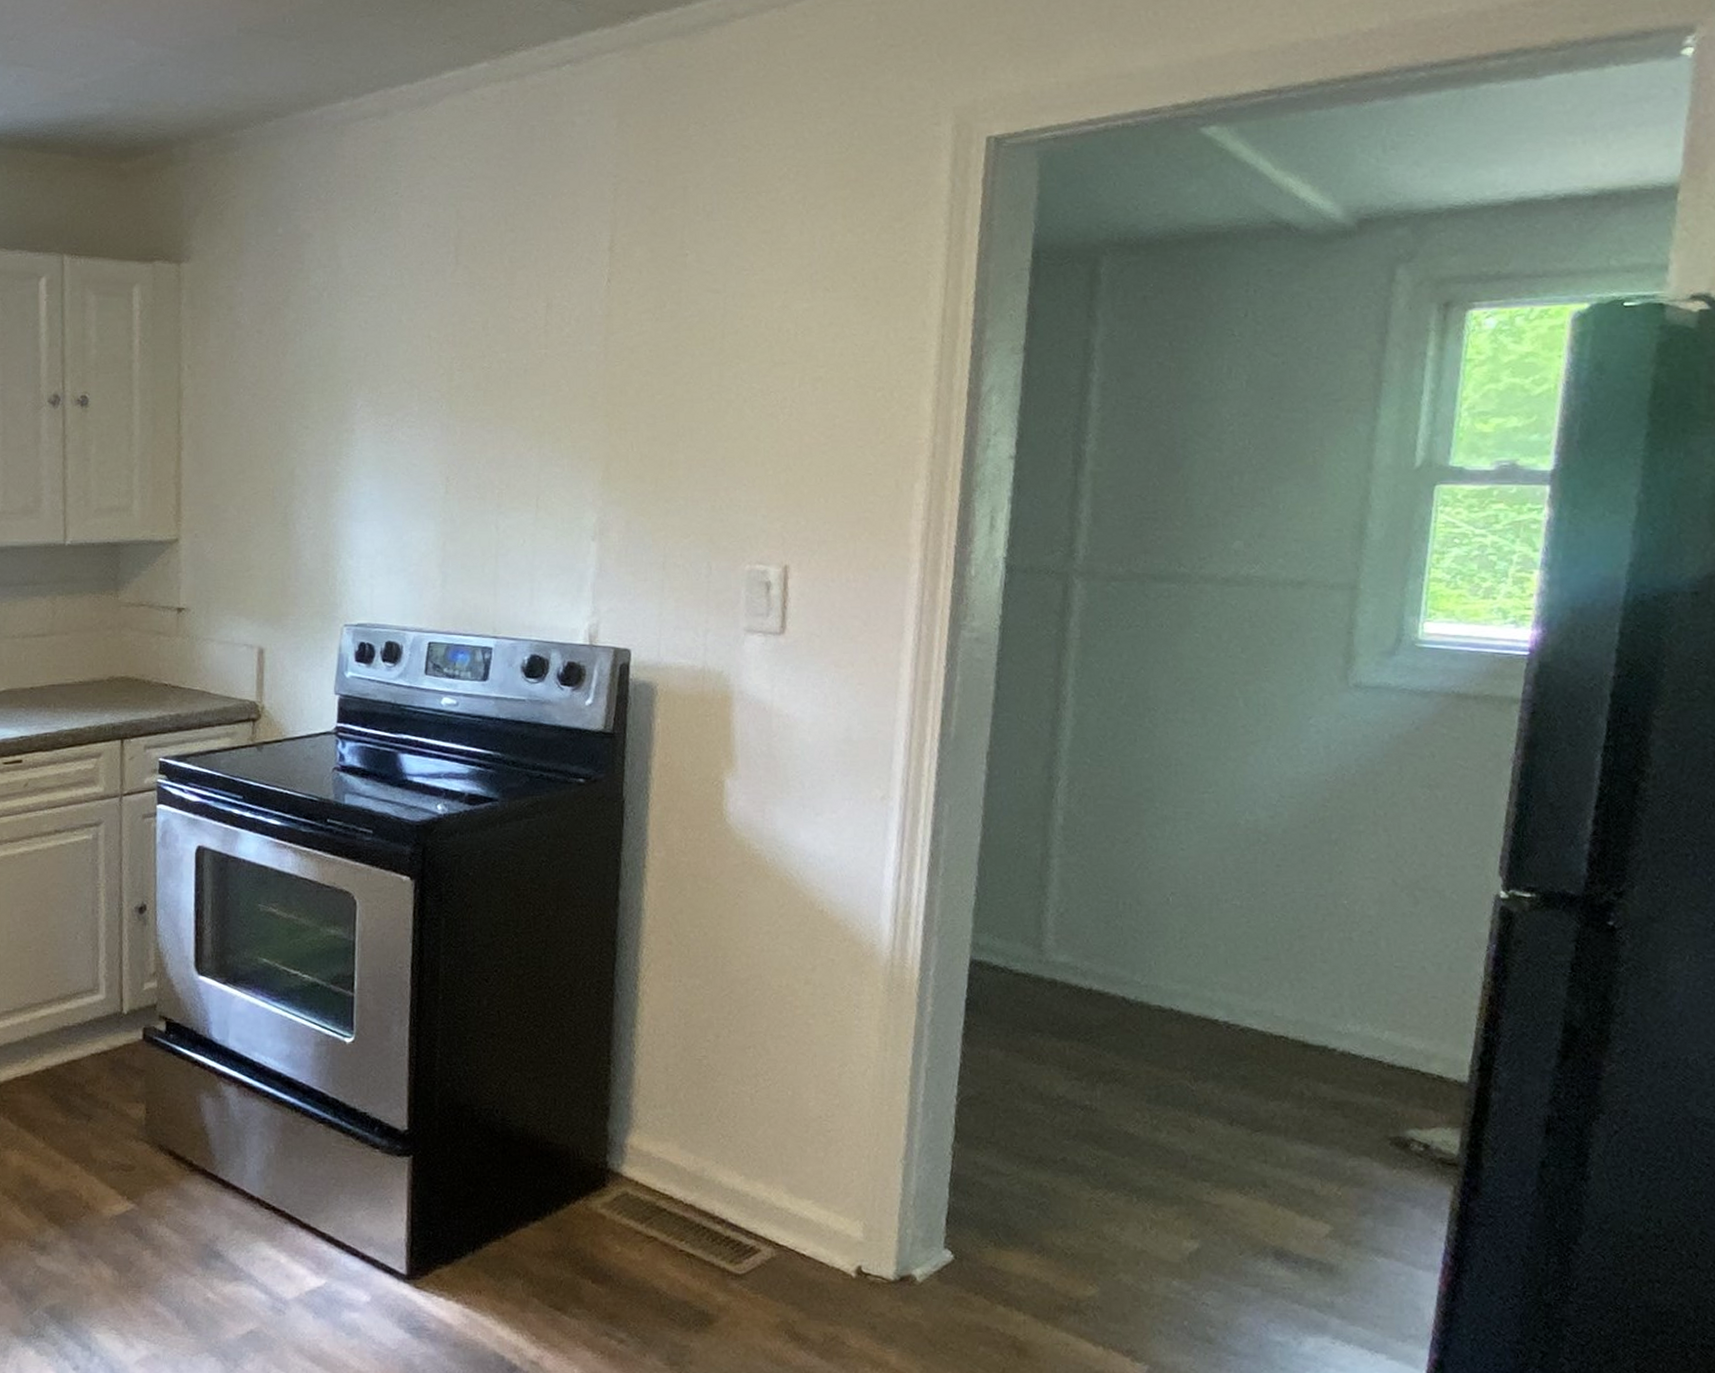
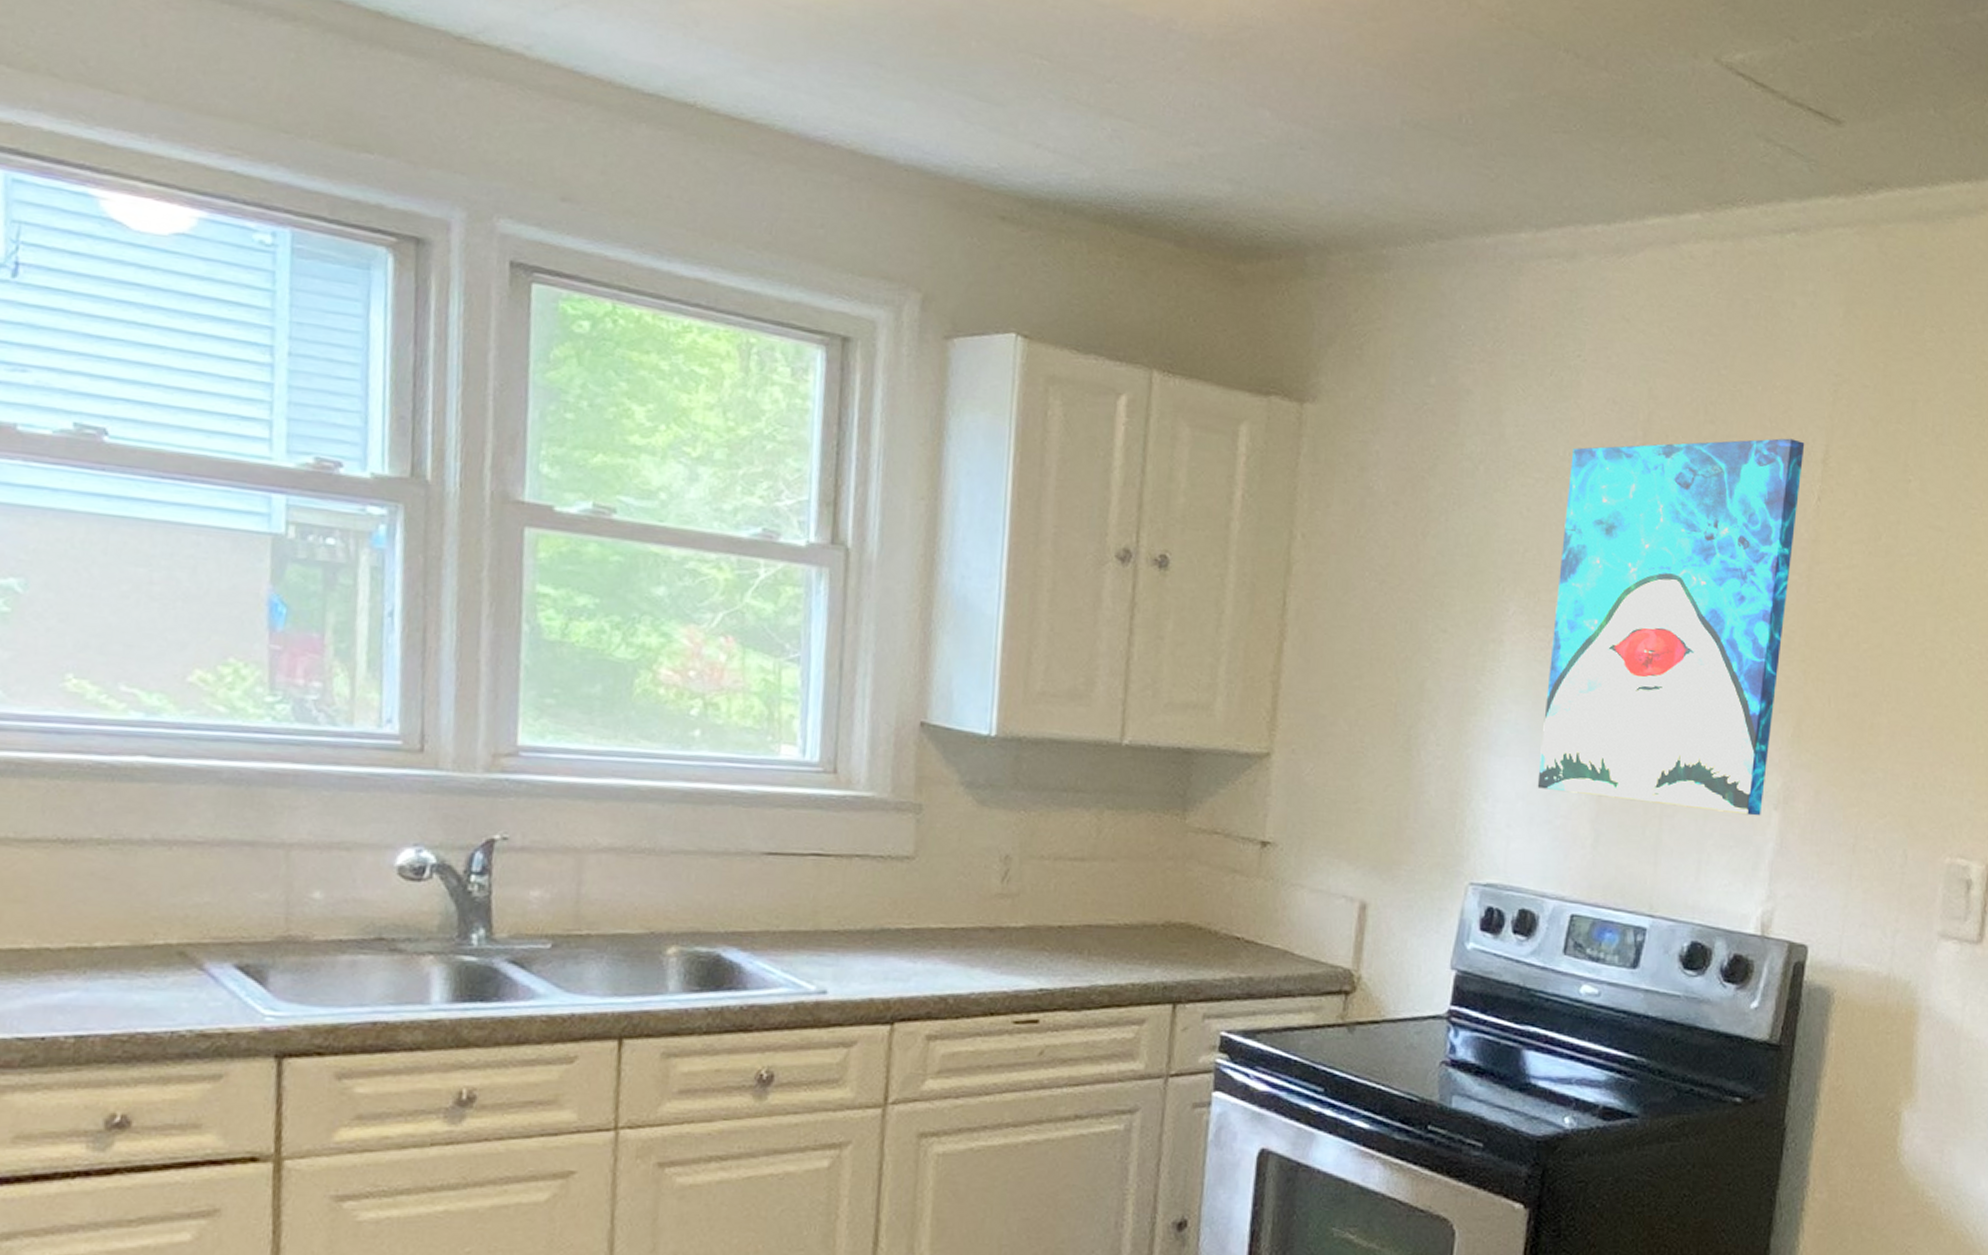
wall art: none [392,234,593,548] -> present [1537,438,1805,816]

